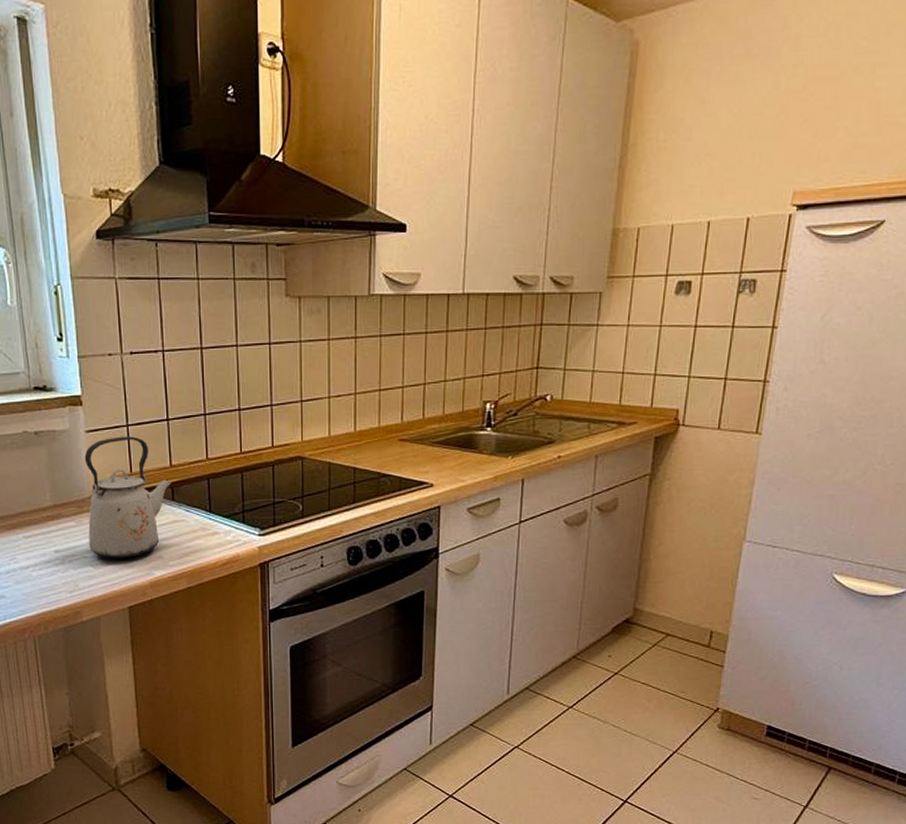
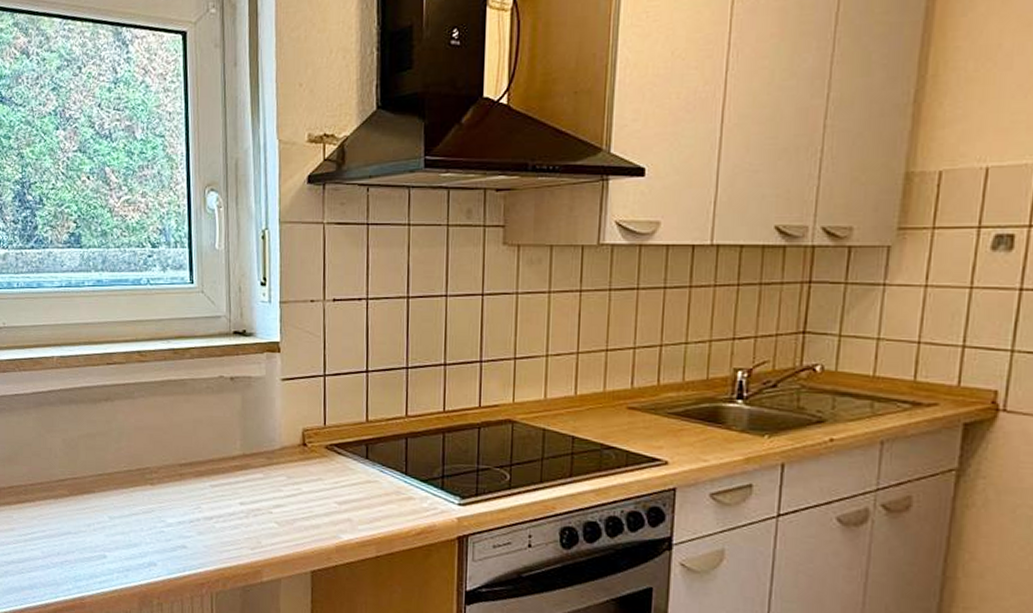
kettle: present [84,436,172,559] -> none [275,386,367,518]

